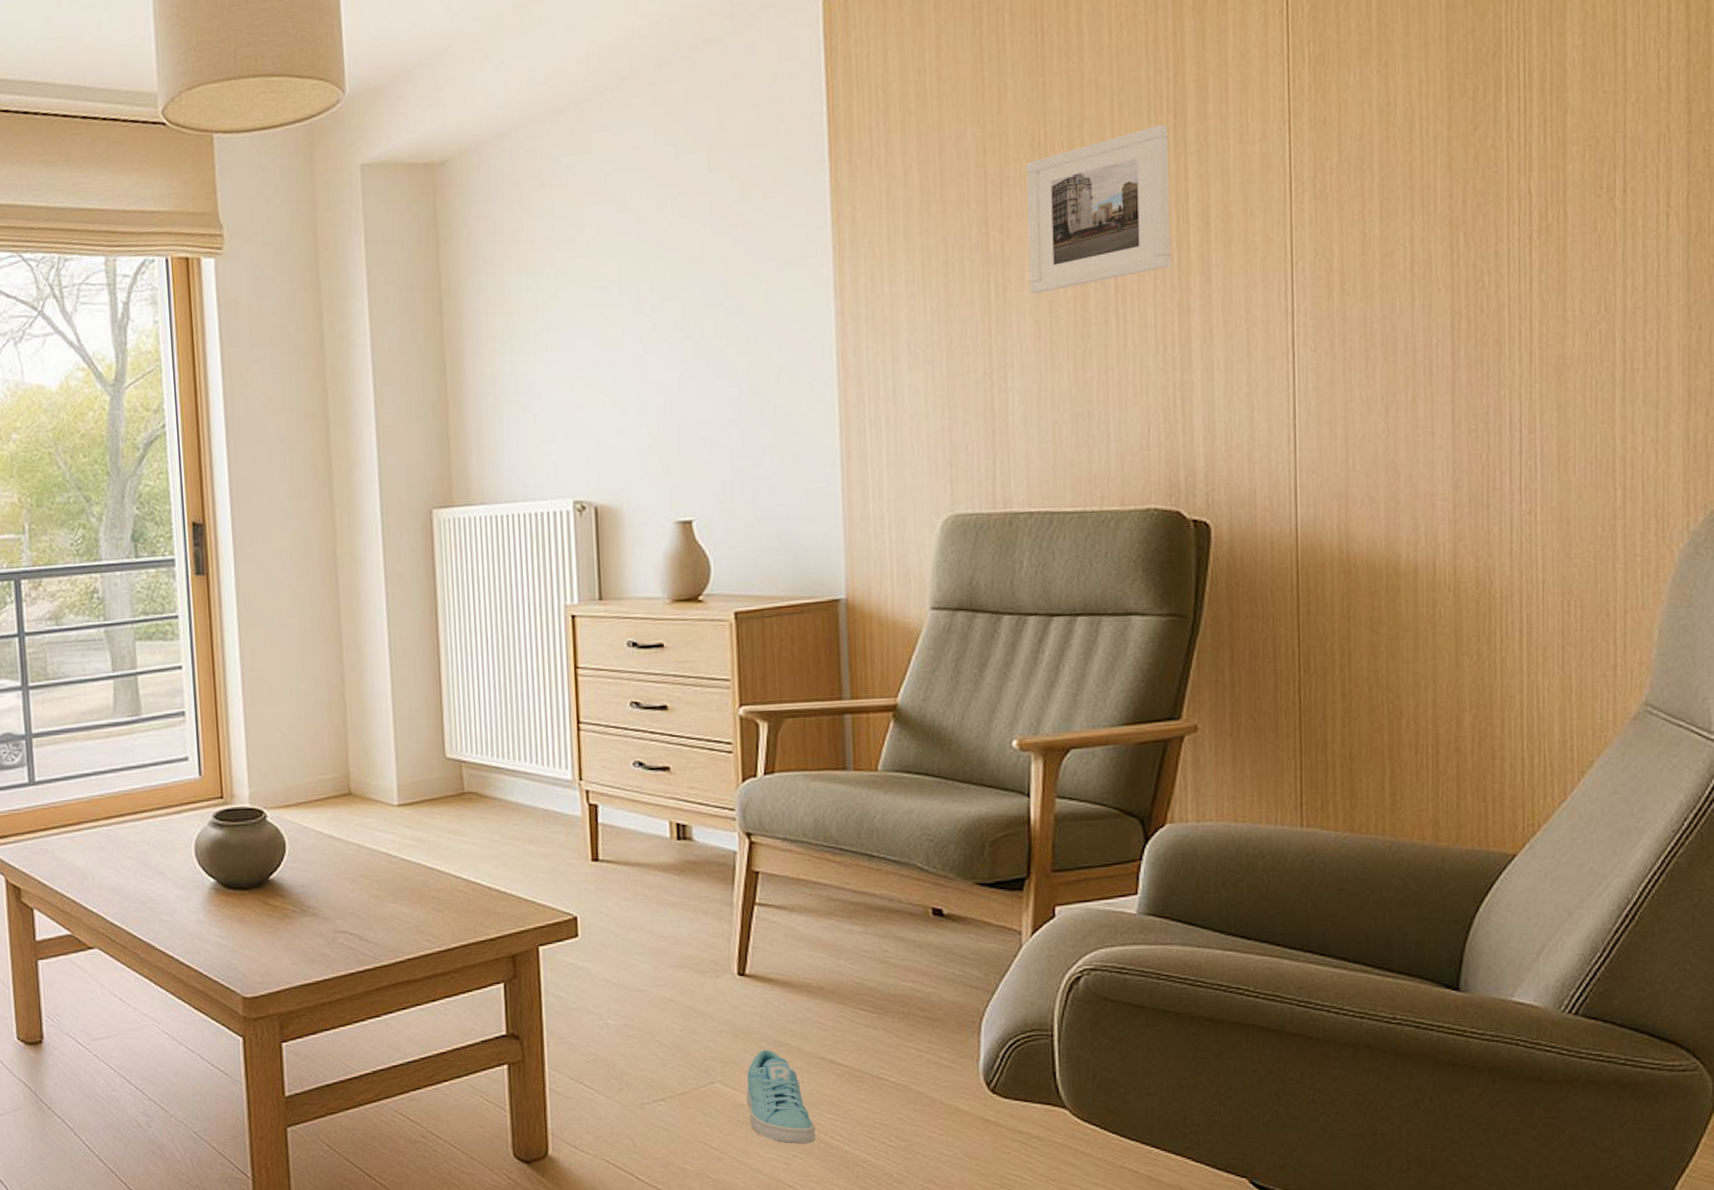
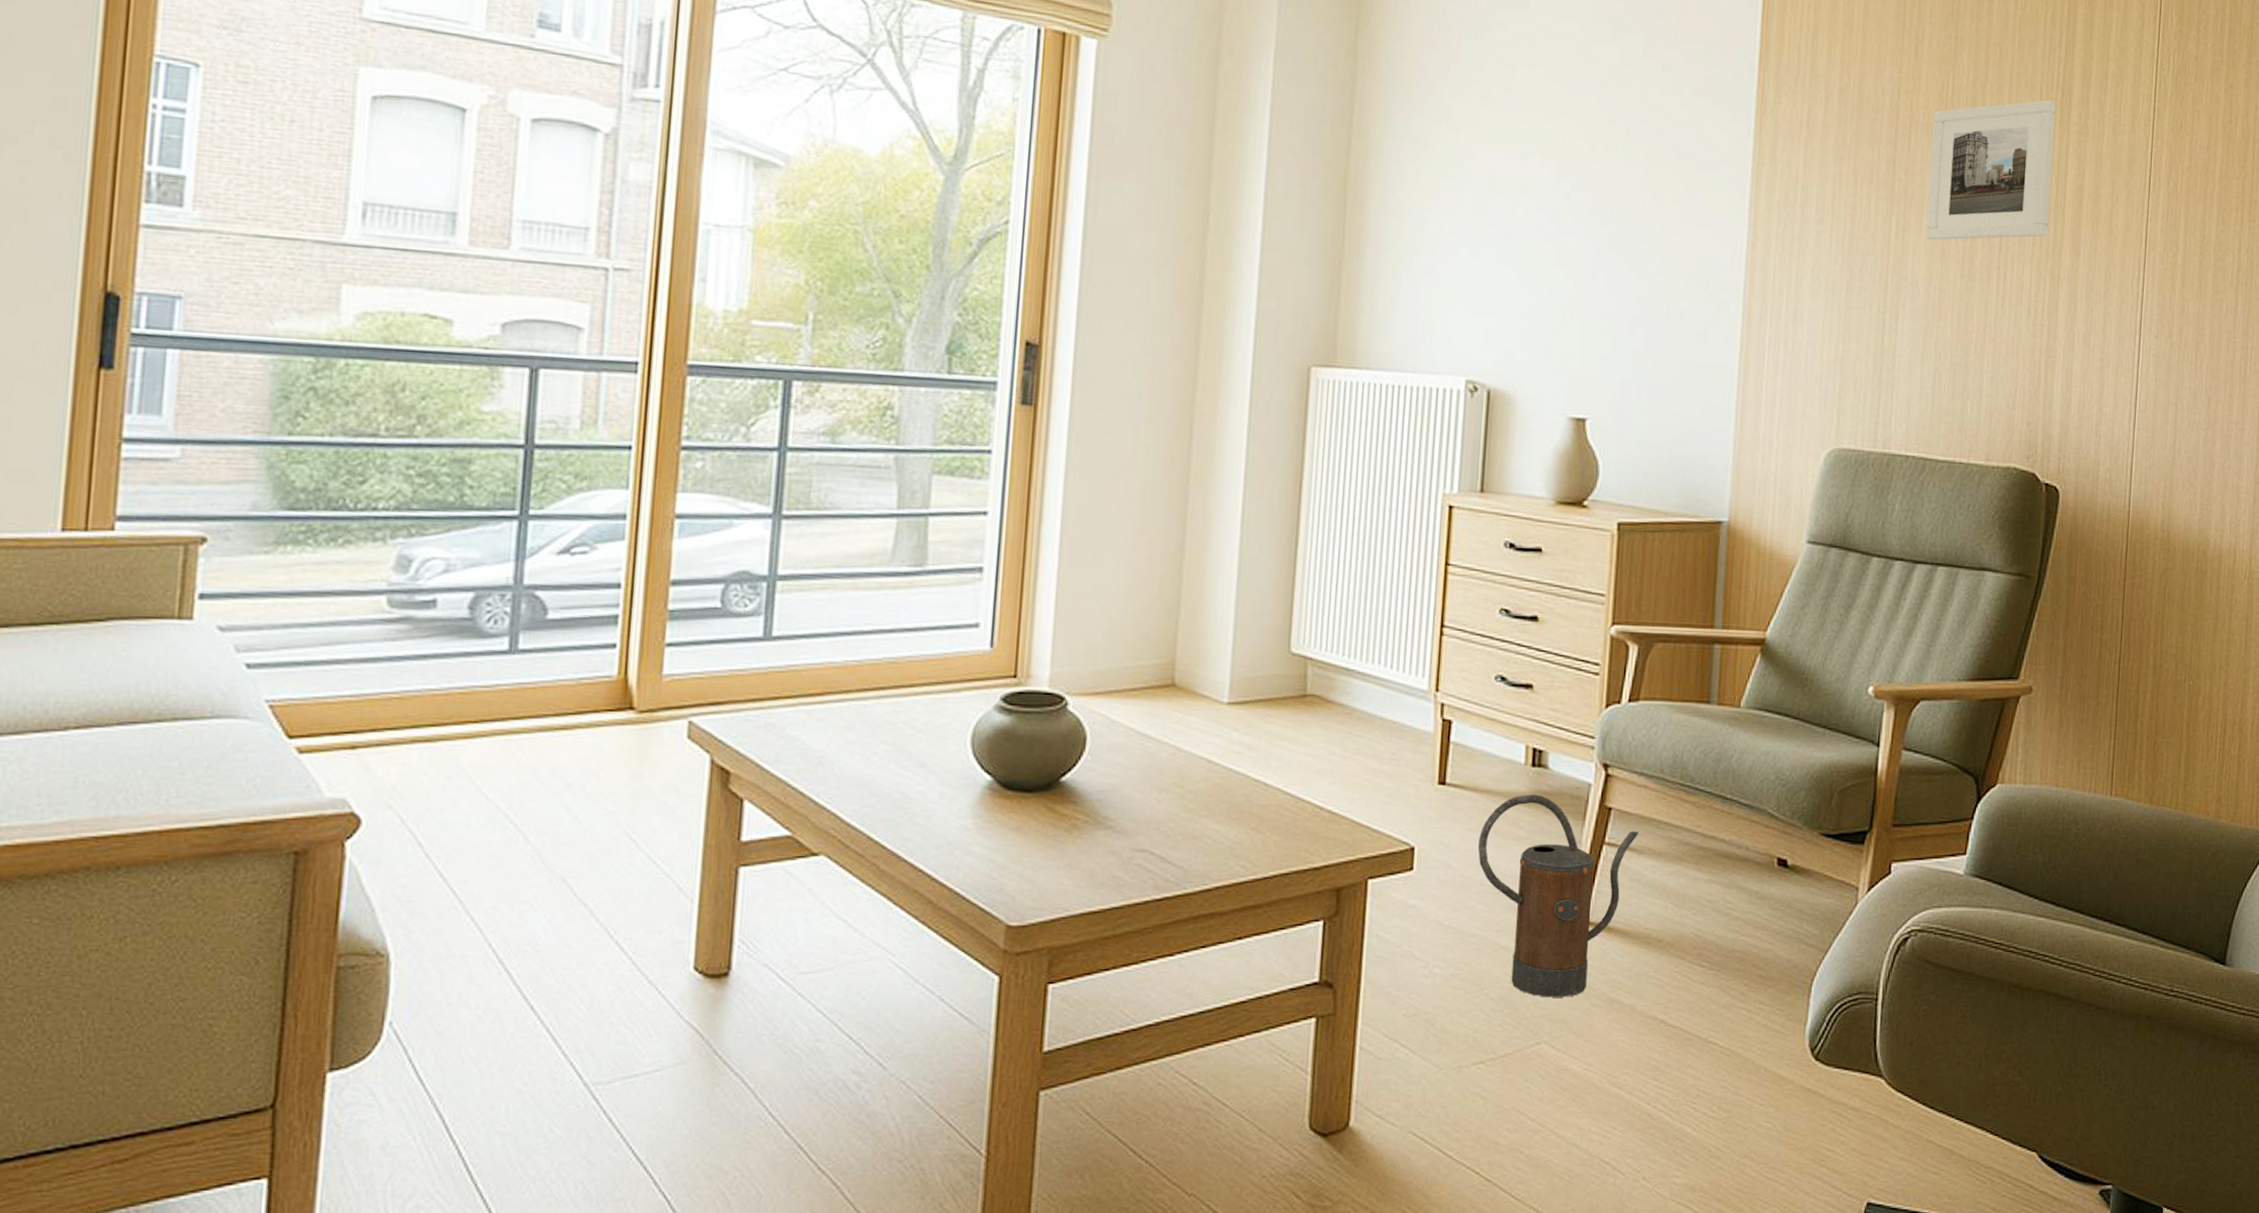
watering can: none [634,864,789,1042] -> present [1477,794,1640,997]
sneaker: present [746,1049,816,1144] -> none [1572,1007,1639,1115]

